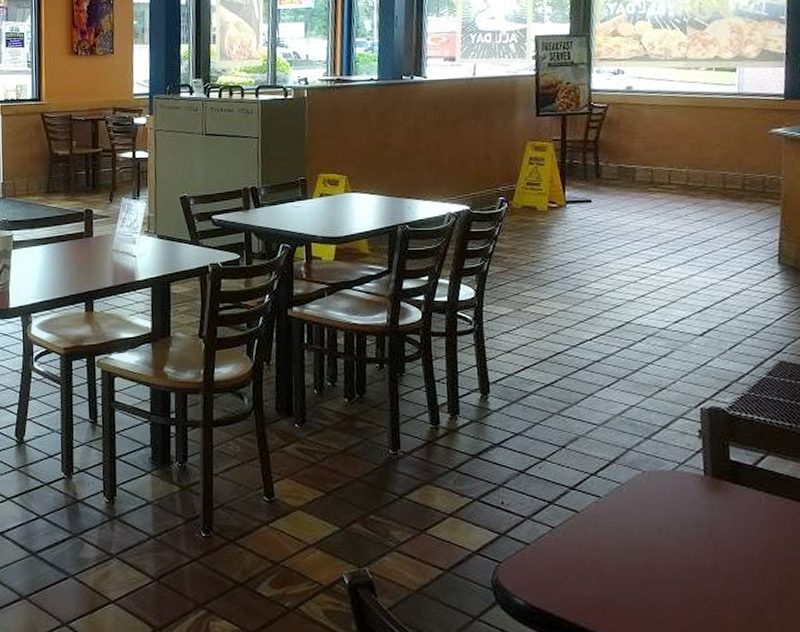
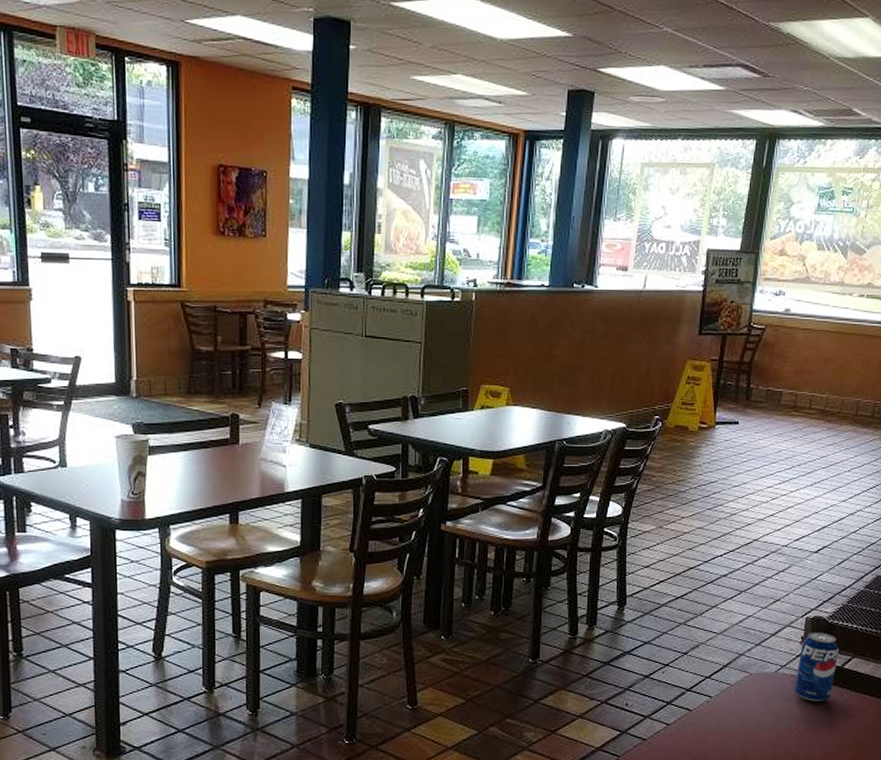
beverage can: none [698,424,748,506] -> present [794,631,840,702]

